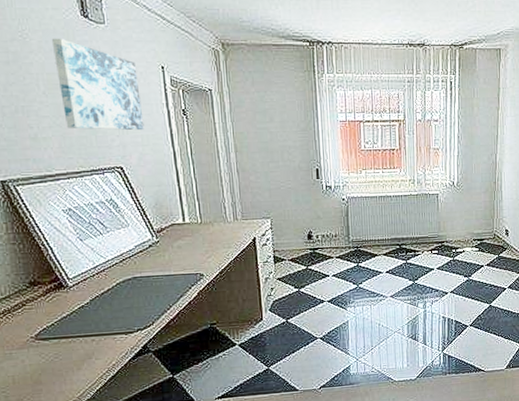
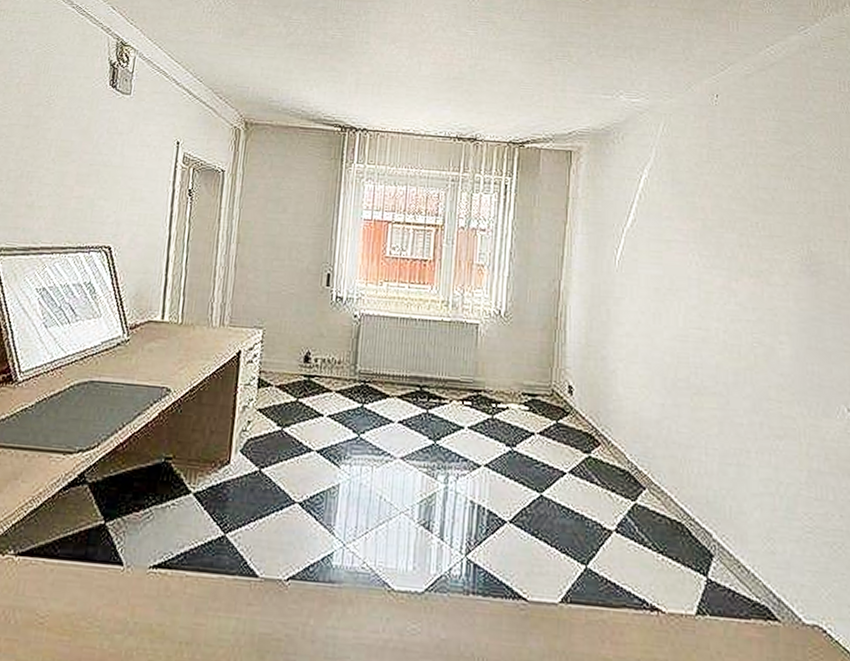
wall art: present [51,38,144,131] -> none [65,105,151,209]

